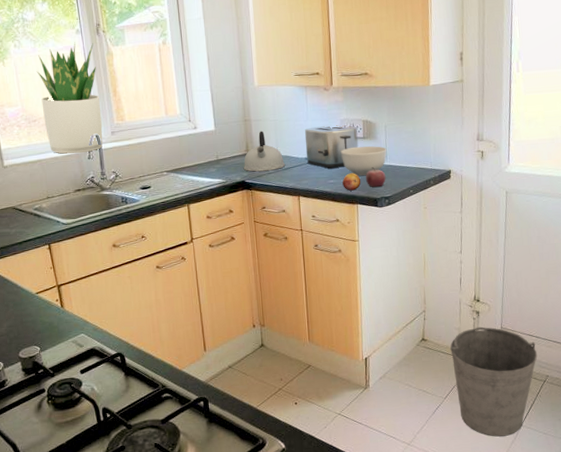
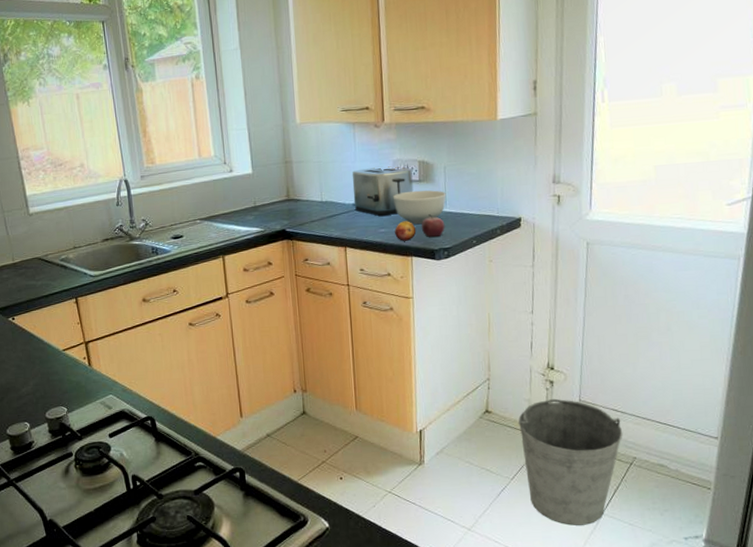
planter: present [36,42,103,154] -> none [62,78,132,201]
kettle: present [243,131,286,172] -> none [283,173,331,220]

